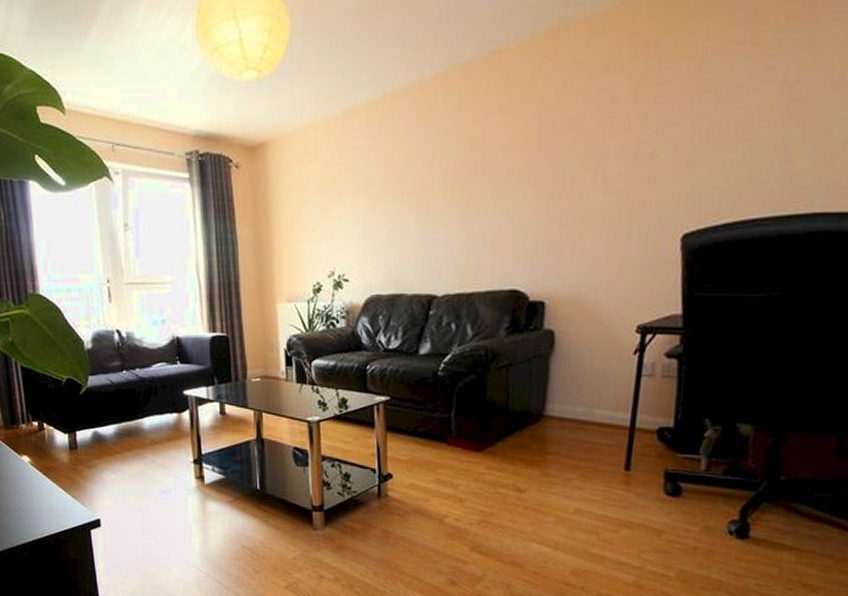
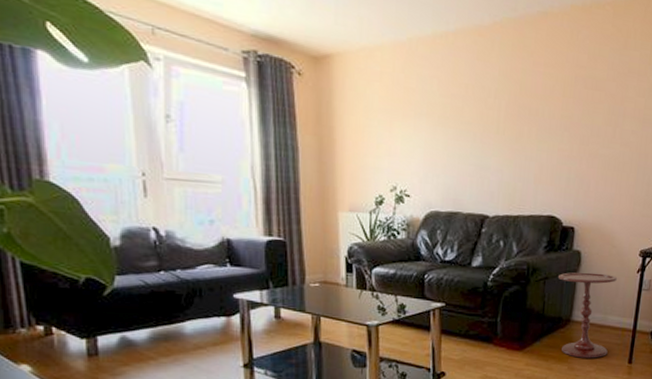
side table: none [526,356,606,463] -> present [558,272,618,359]

